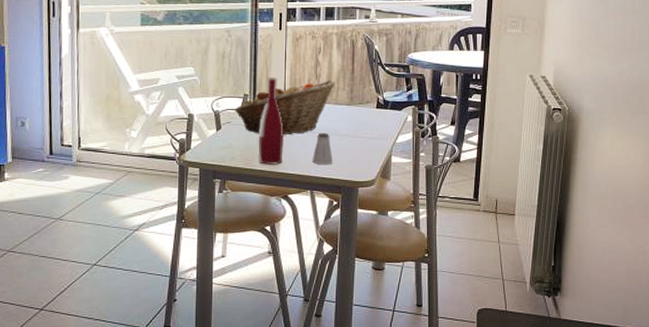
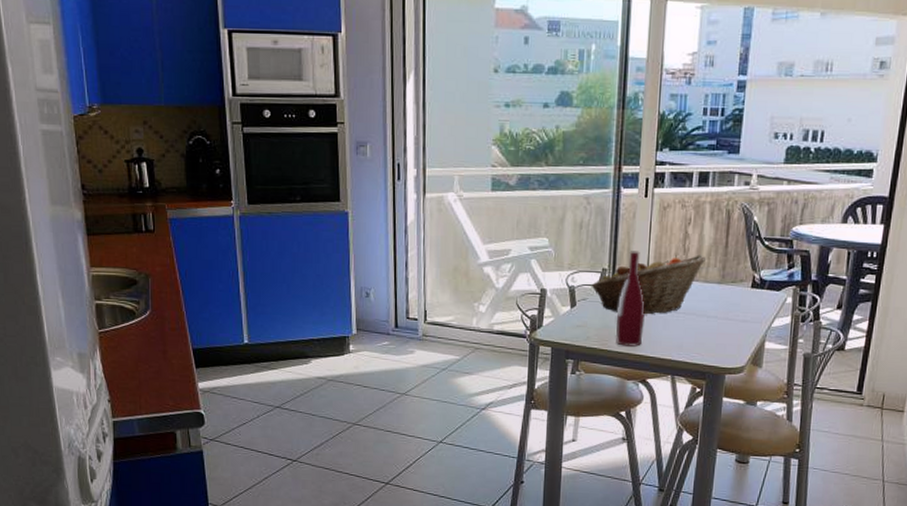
saltshaker: present [312,133,333,164] -> none [675,314,698,348]

